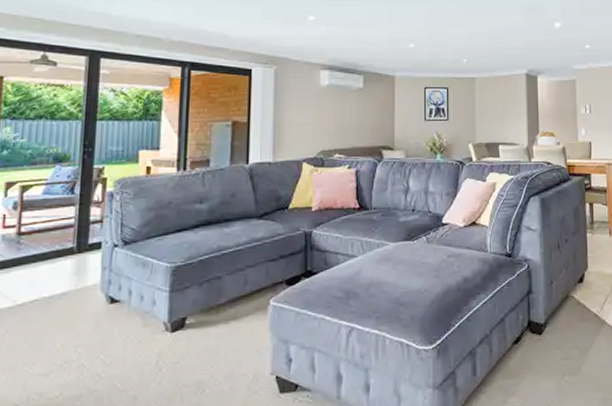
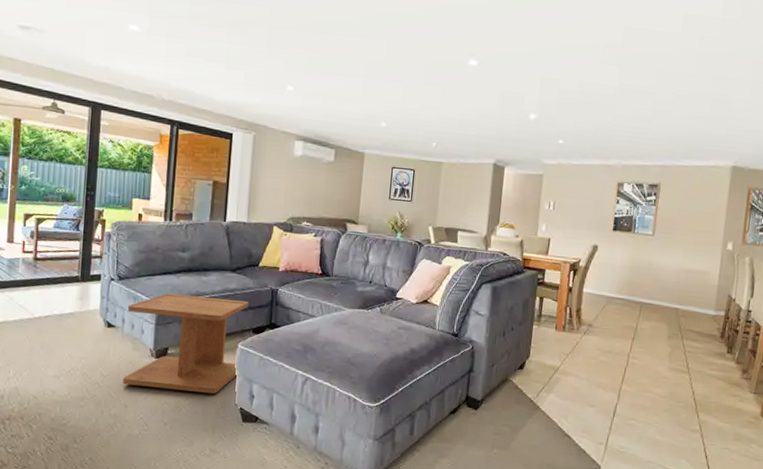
side table: none [131,249,279,371] -> present [123,293,249,394]

